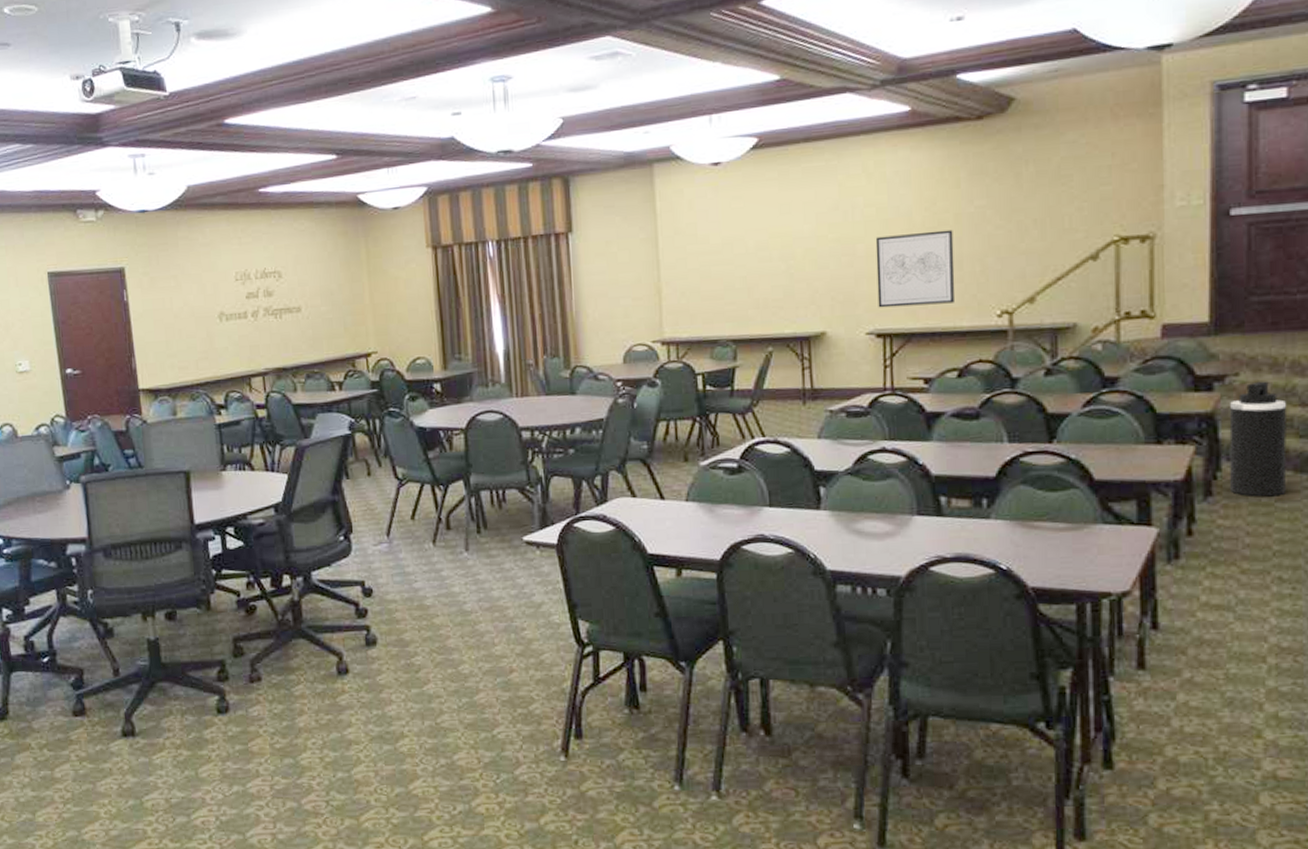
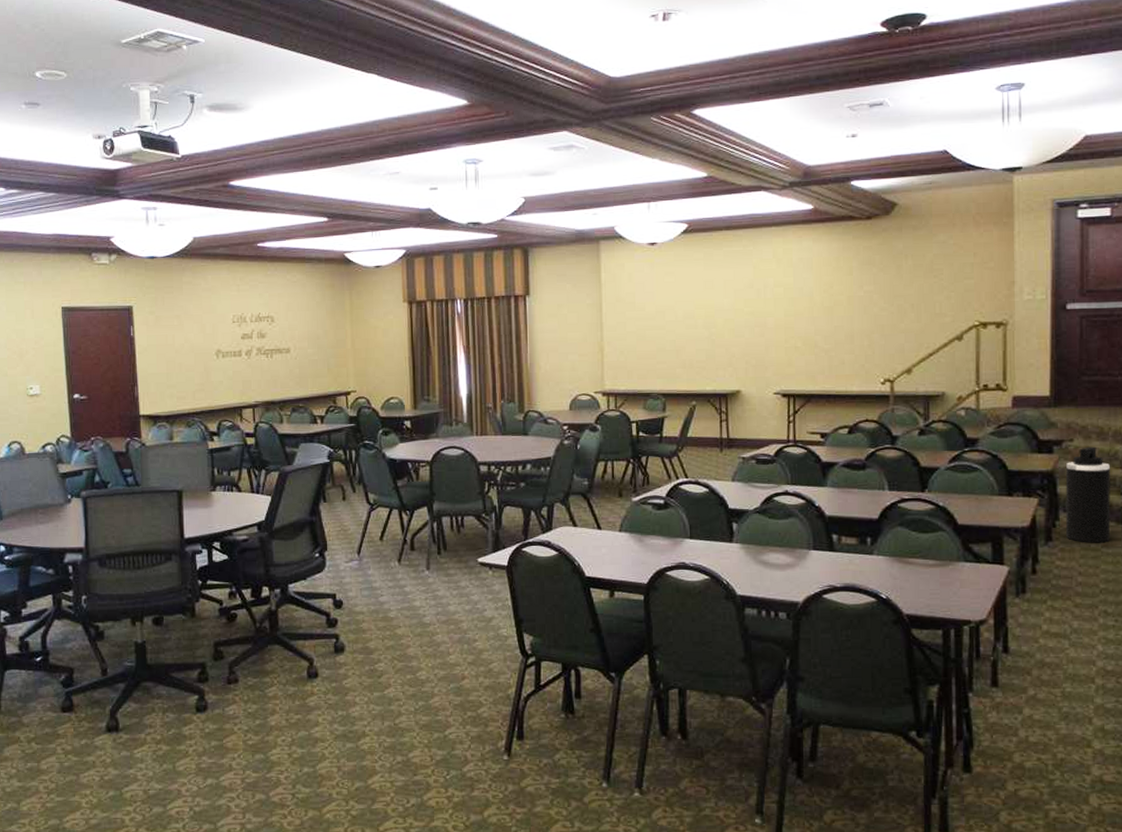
wall art: present [875,229,956,308] -> none [783,309,847,372]

